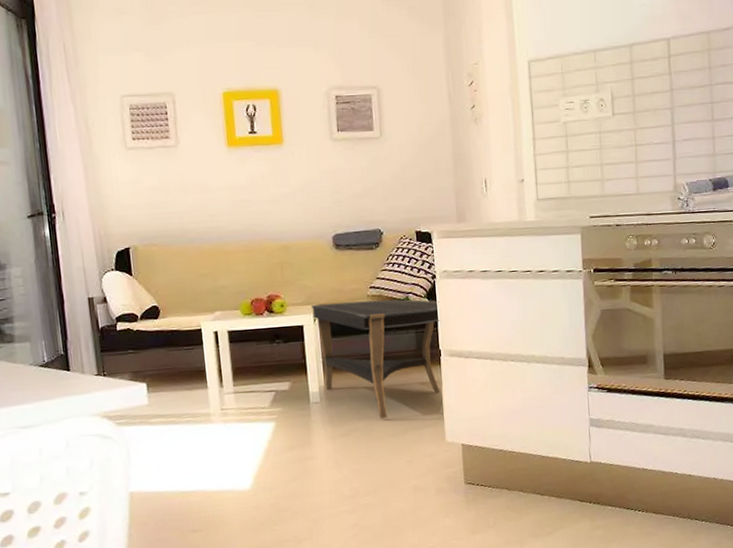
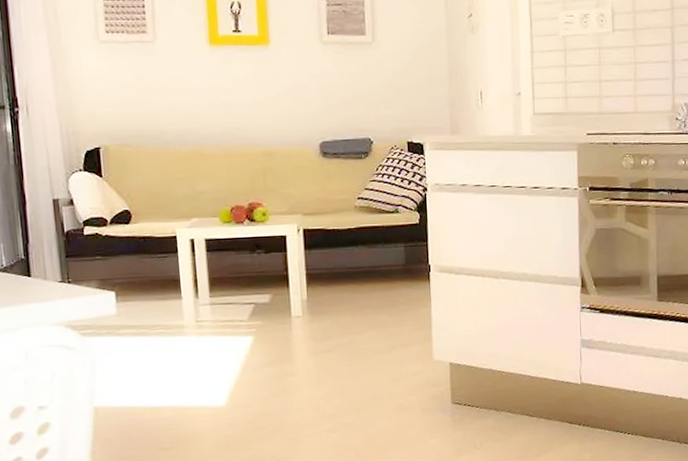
coffee table: present [310,299,441,419] -> none [294,211,431,335]

